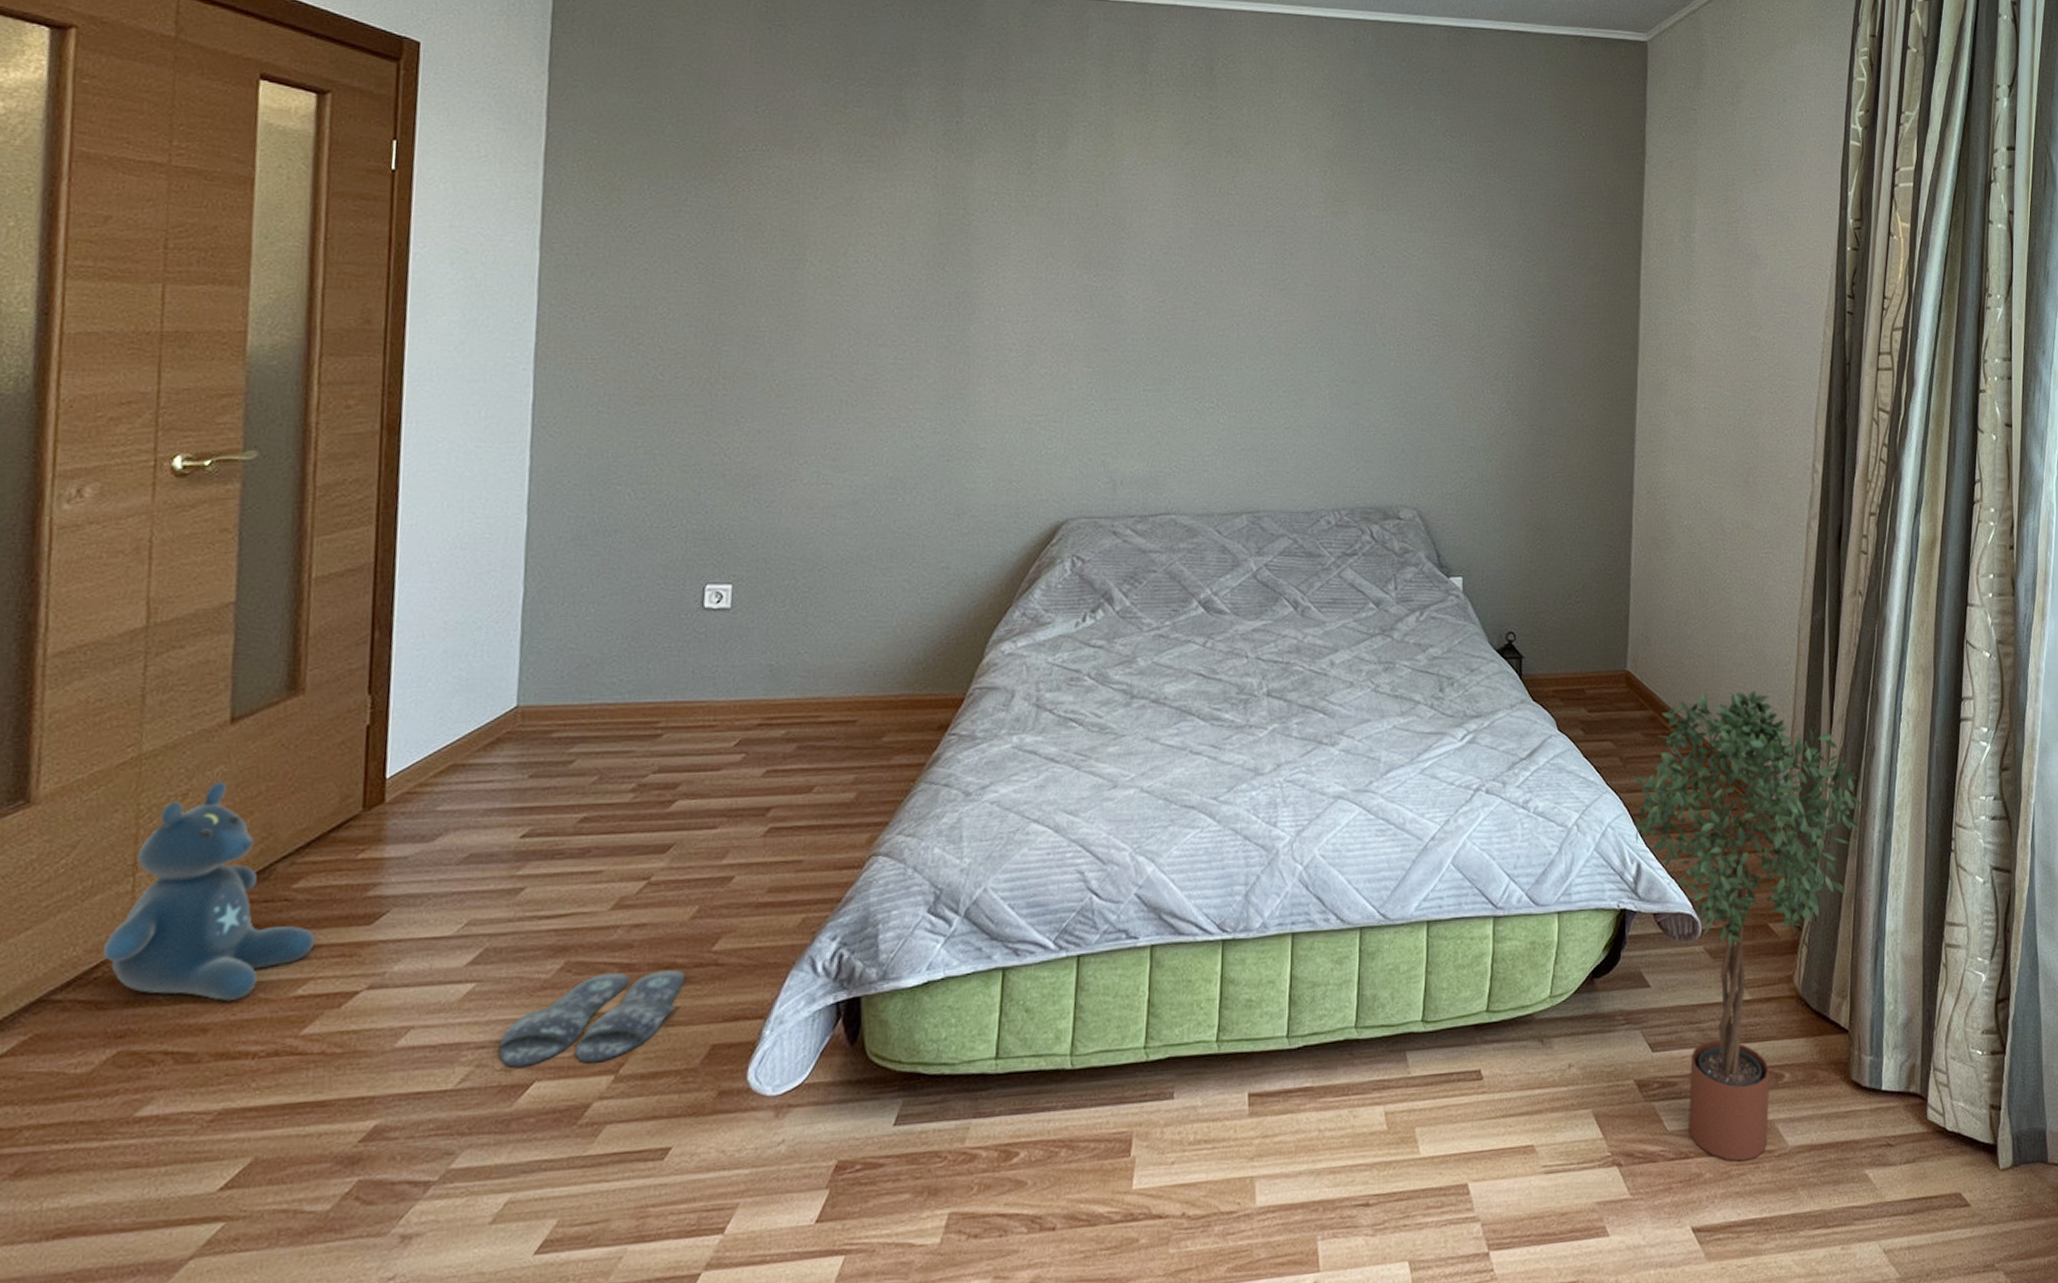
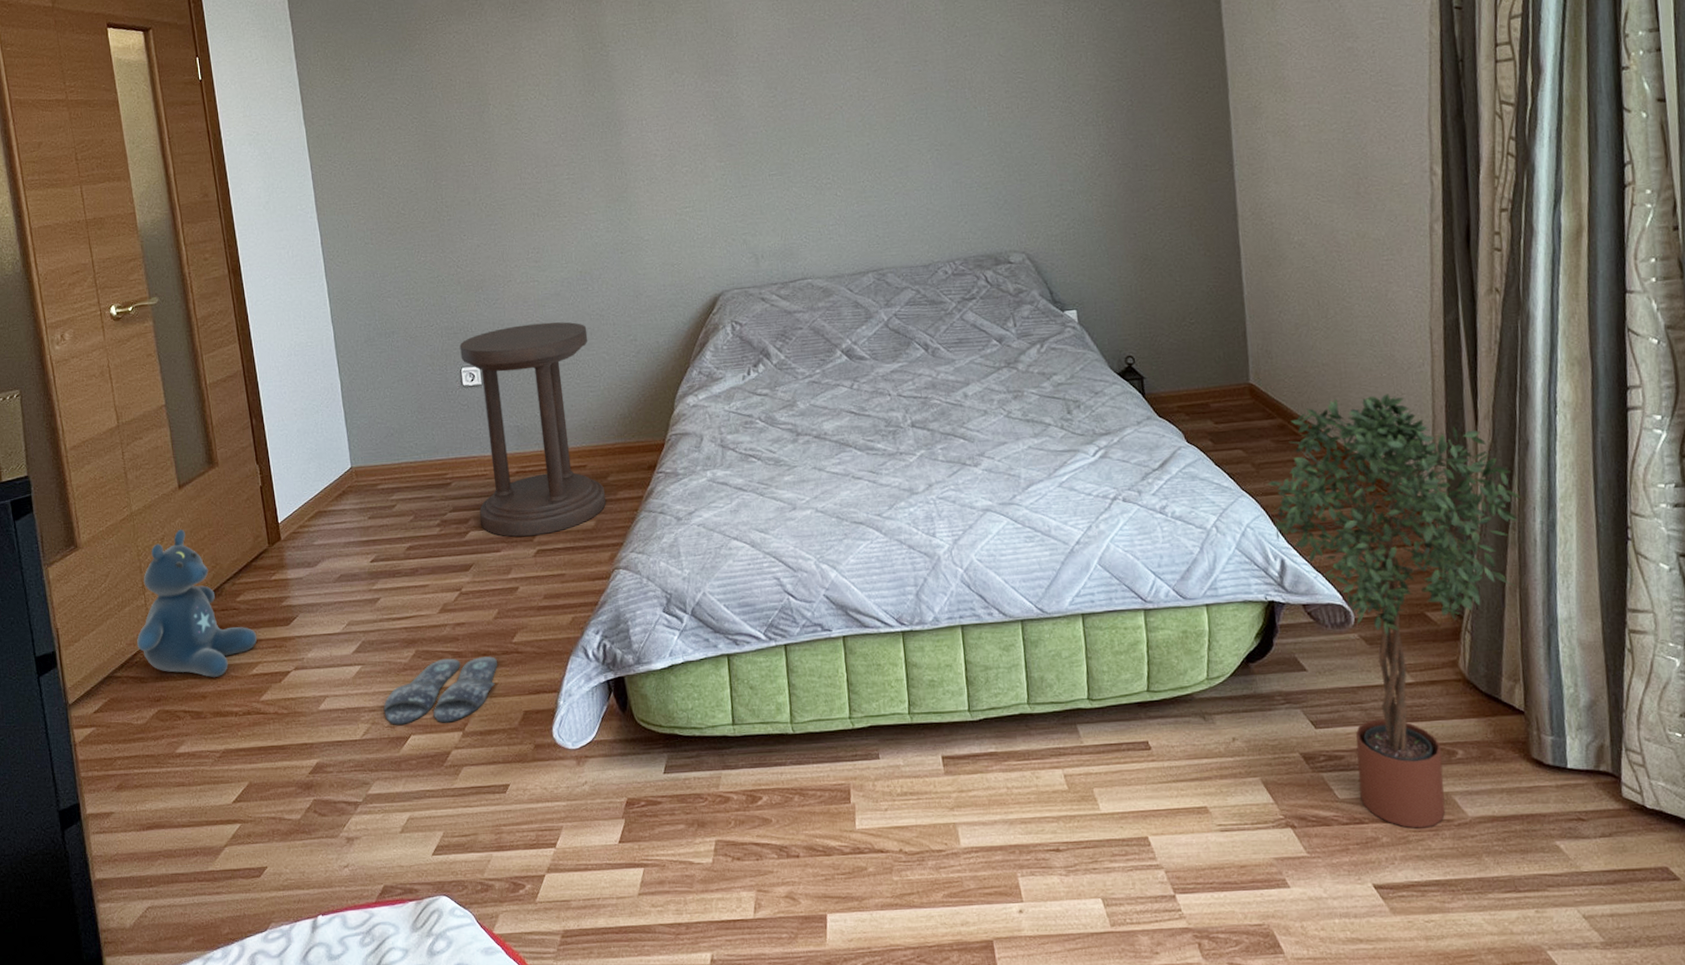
side table: none [696,536,887,810] -> present [459,322,607,537]

